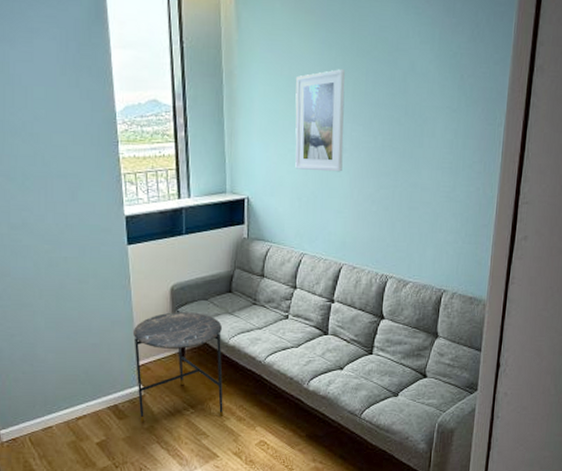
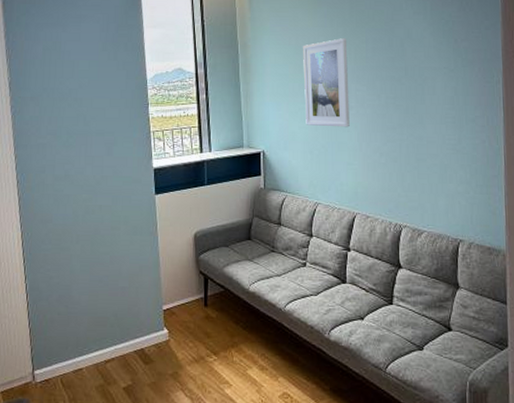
side table: present [133,309,224,422] -> none [160,255,246,368]

